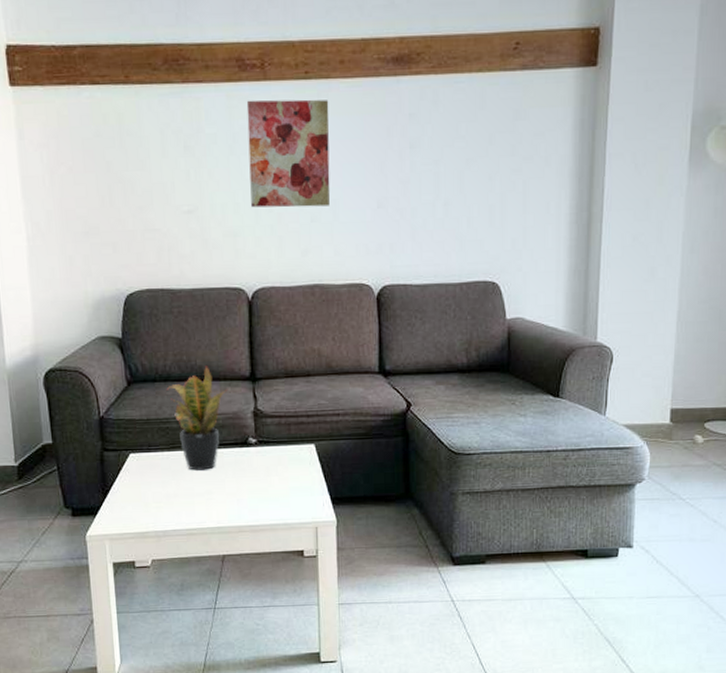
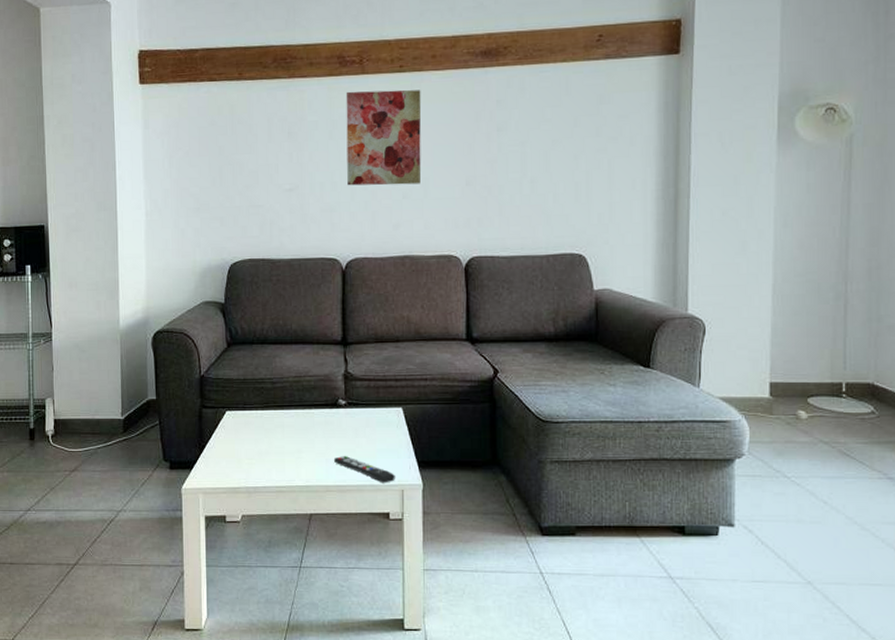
potted plant: present [166,366,228,471] -> none [263,330,321,429]
remote control: none [245,495,309,521] -> present [333,456,395,483]

